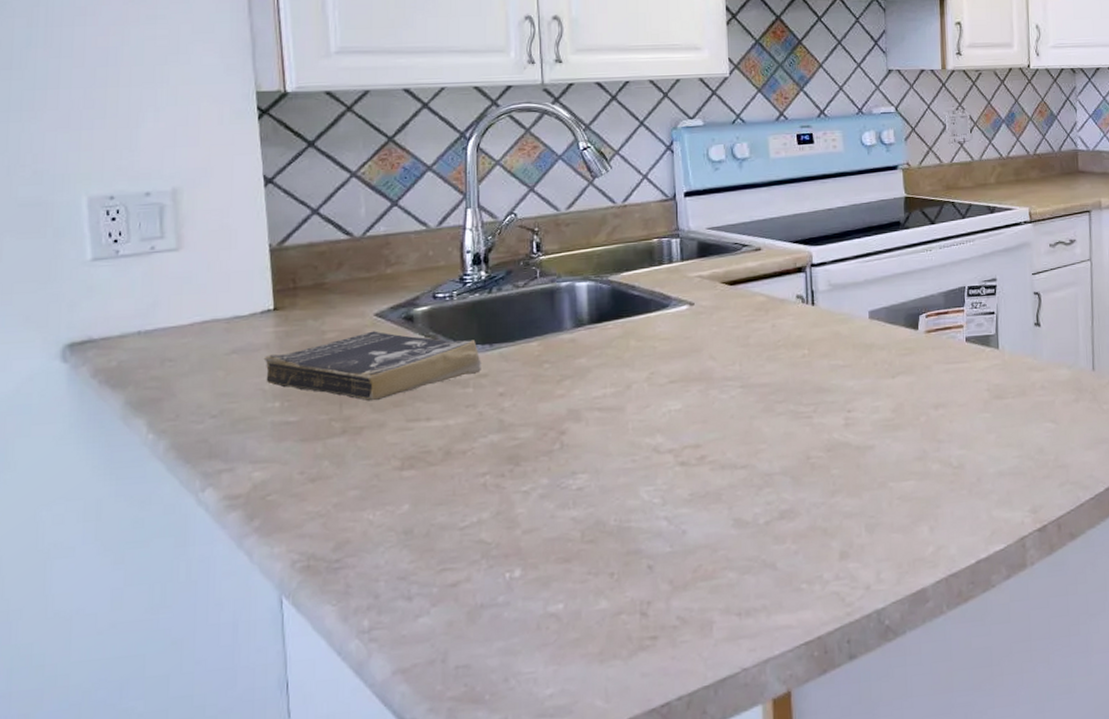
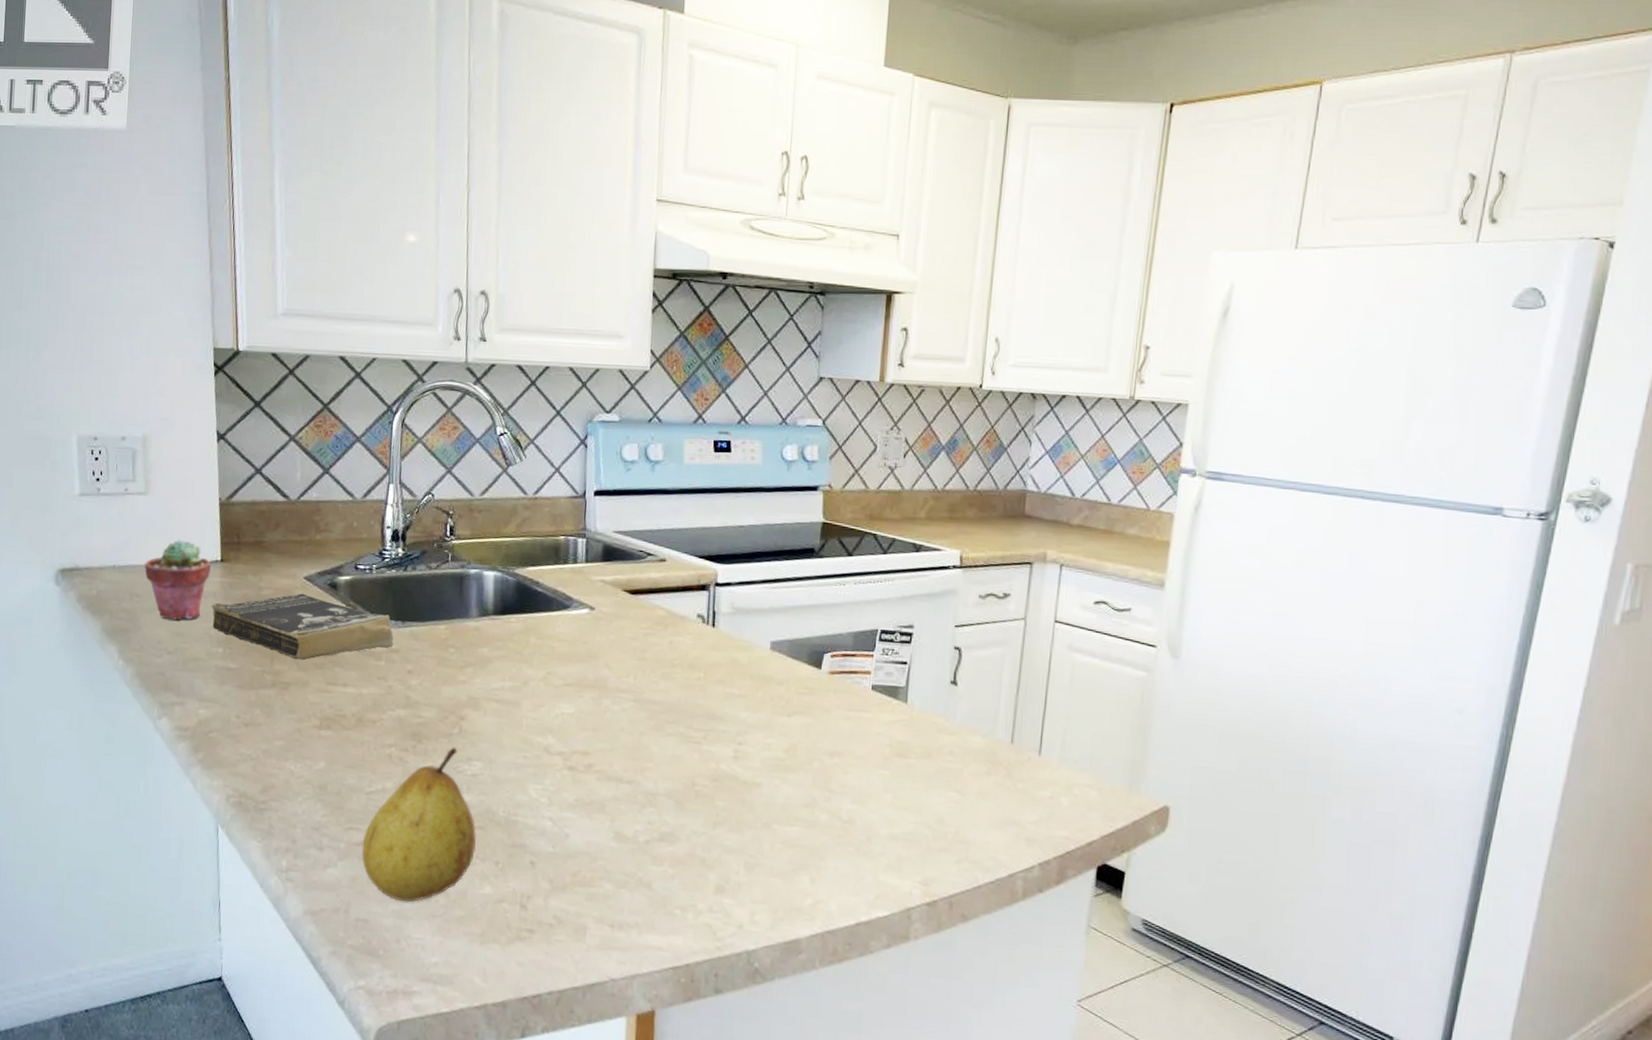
potted succulent: none [178,293,262,381] -> present [144,539,211,620]
fruit: none [458,463,588,637] -> present [361,747,476,902]

